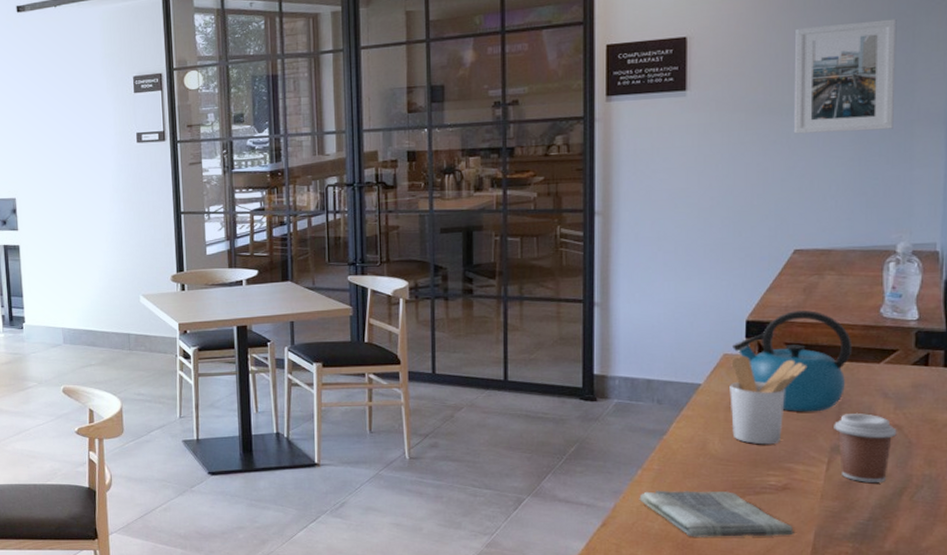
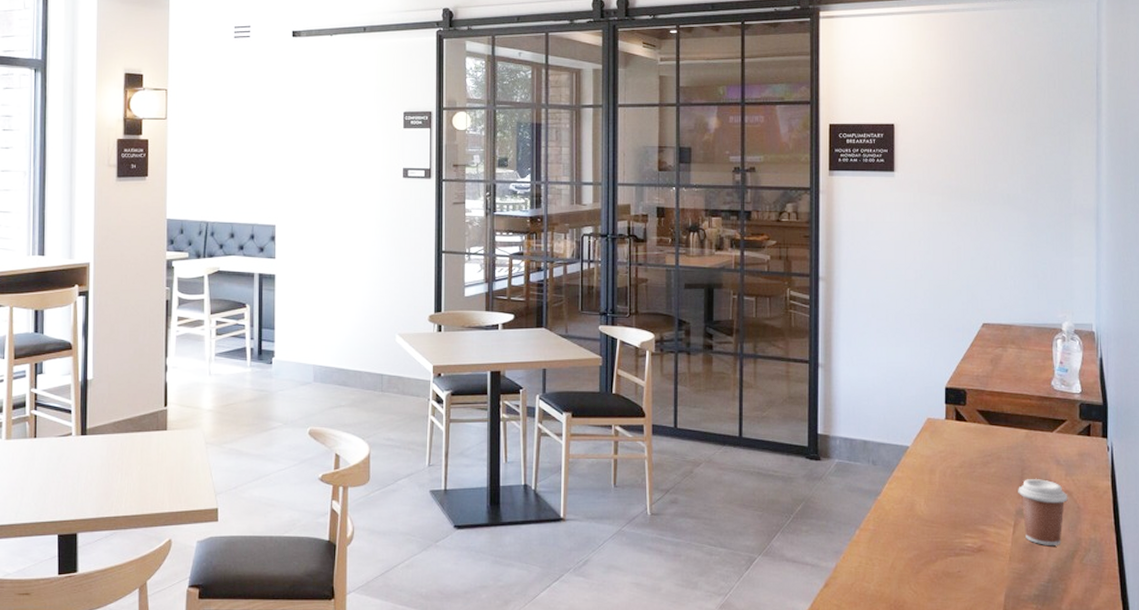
dish towel: present [639,490,794,537] -> none [857,550,988,598]
utensil holder: present [730,355,806,445] -> none [933,420,994,507]
kettle: present [733,310,851,412] -> none [935,380,1030,477]
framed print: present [793,18,897,134] -> none [979,124,1057,220]

